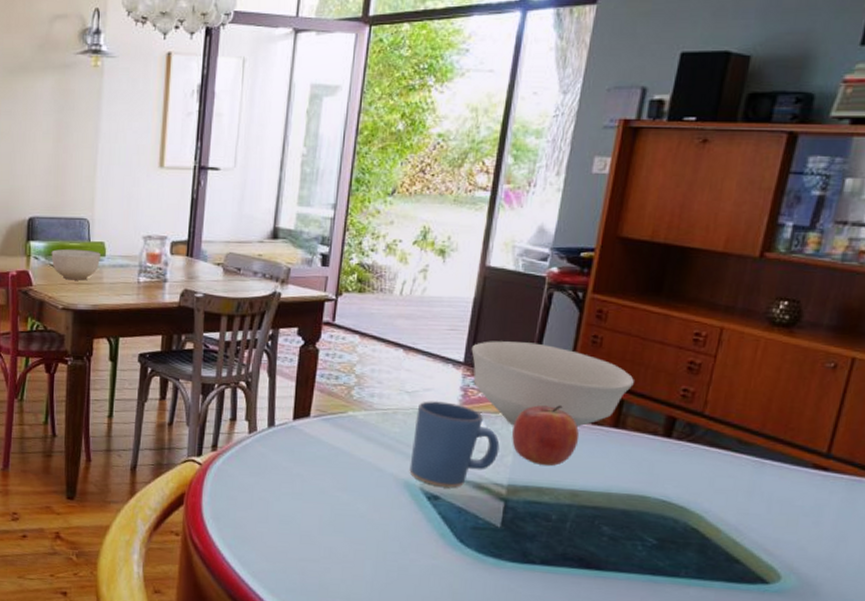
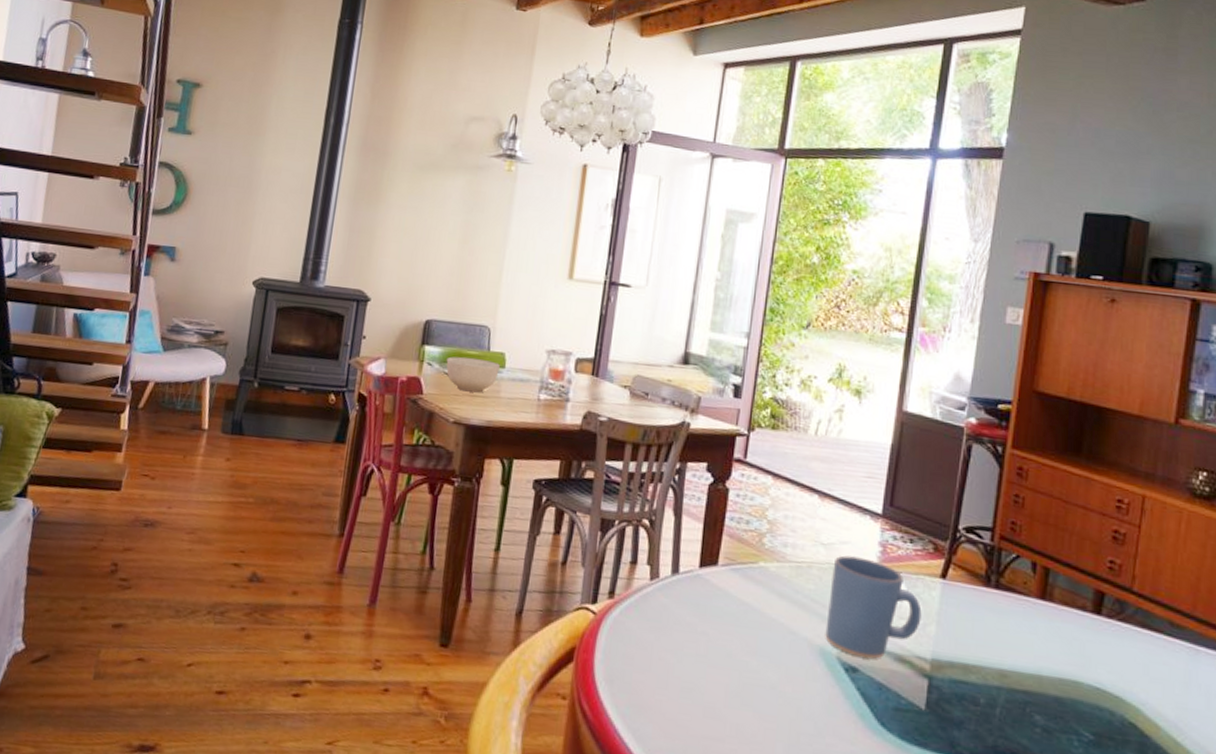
bowl: present [471,341,634,427] -> none [889,492,1059,597]
fruit: present [512,405,579,466] -> none [934,568,1004,640]

